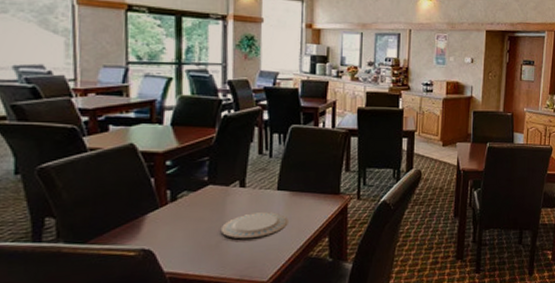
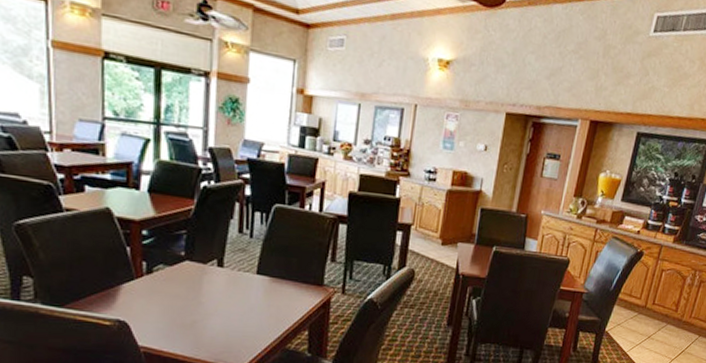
plate: present [220,212,288,239] -> none [196,295,267,323]

